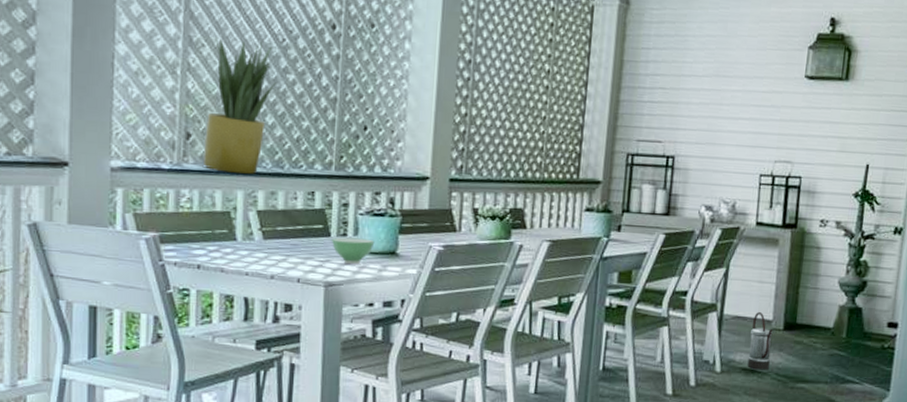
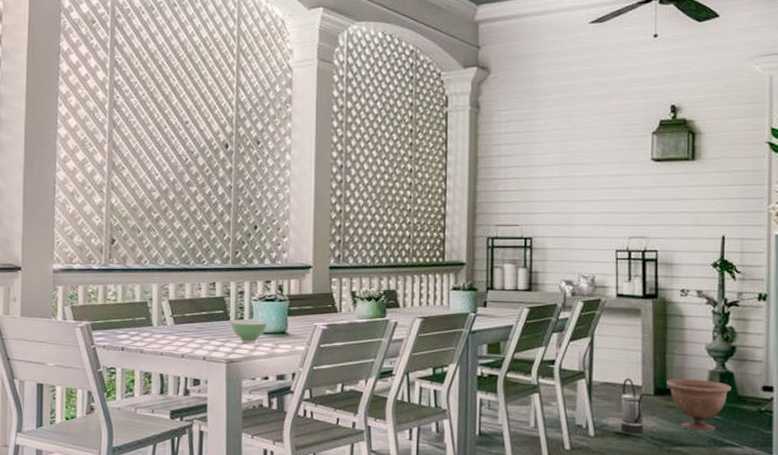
planter: present [204,37,276,174] -> none [125,161,181,270]
planter pot: none [796,313,859,368] -> present [666,379,732,432]

